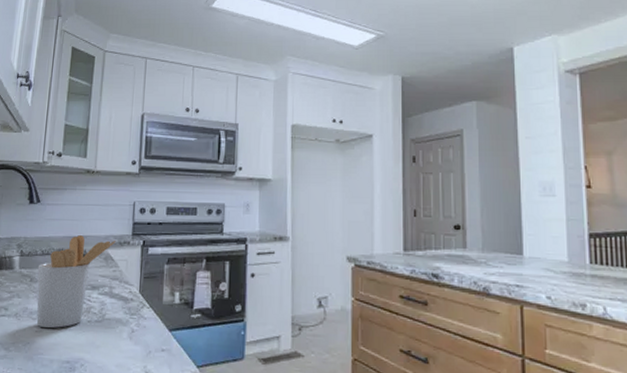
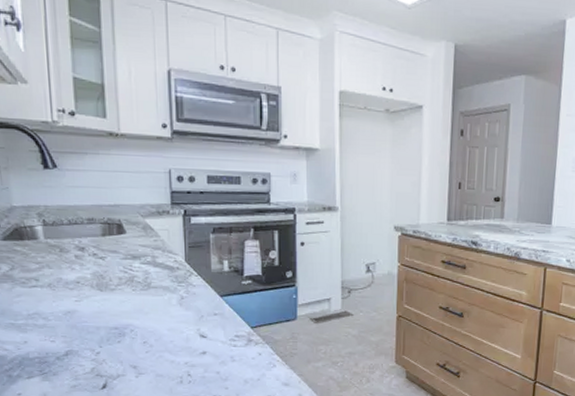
utensil holder: present [36,235,116,329] -> none [66,204,154,298]

